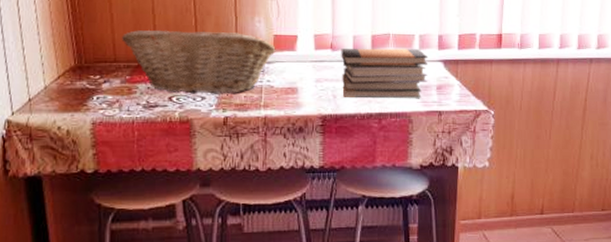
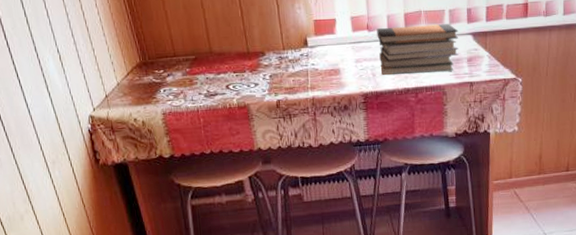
fruit basket: present [121,29,276,94] -> none [177,20,317,81]

